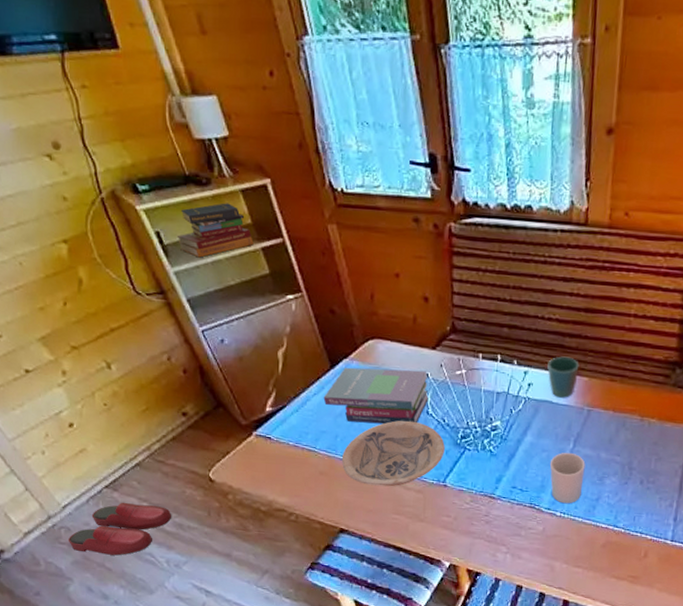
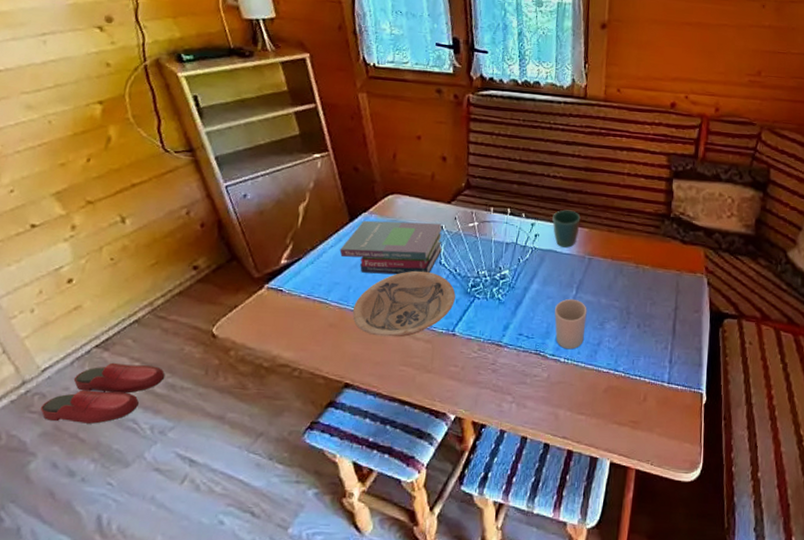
books: present [178,203,254,258] -> none [214,72,288,120]

